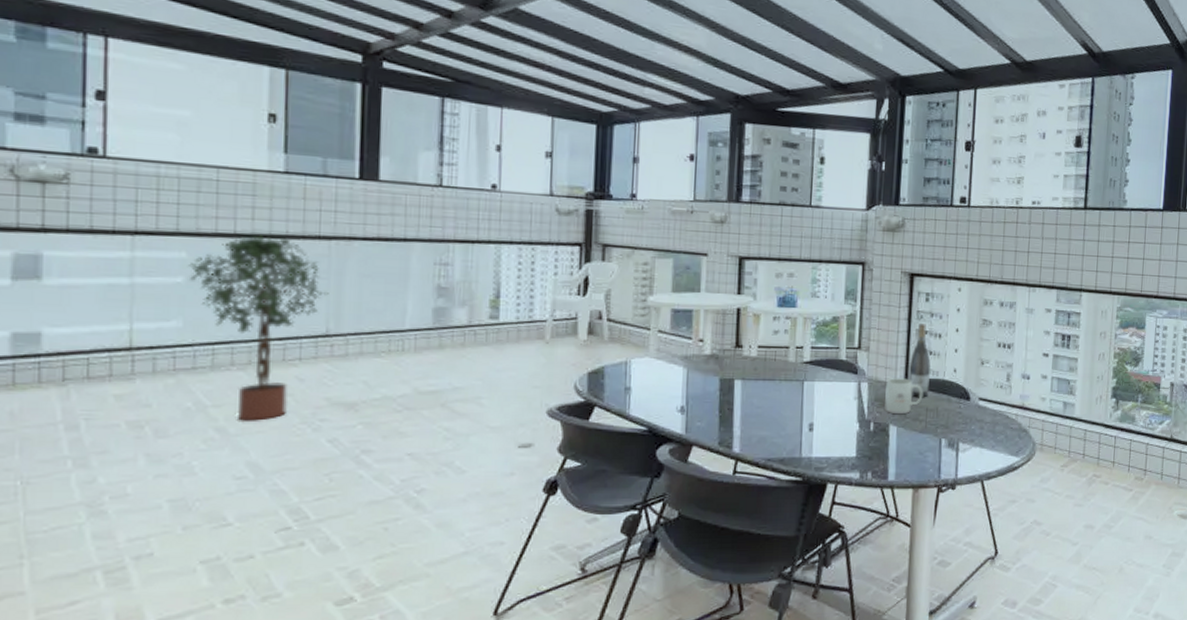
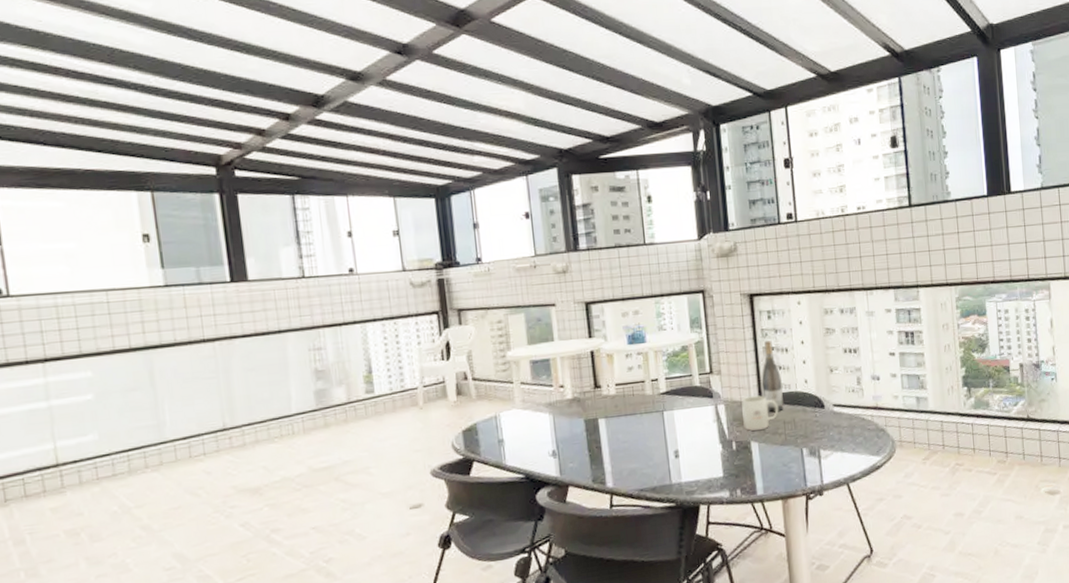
potted tree: present [189,235,329,421] -> none [95,345,220,517]

